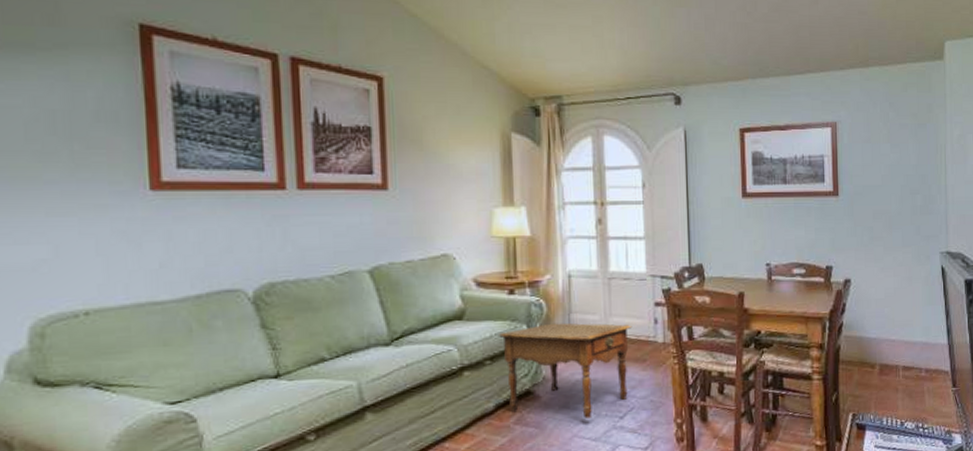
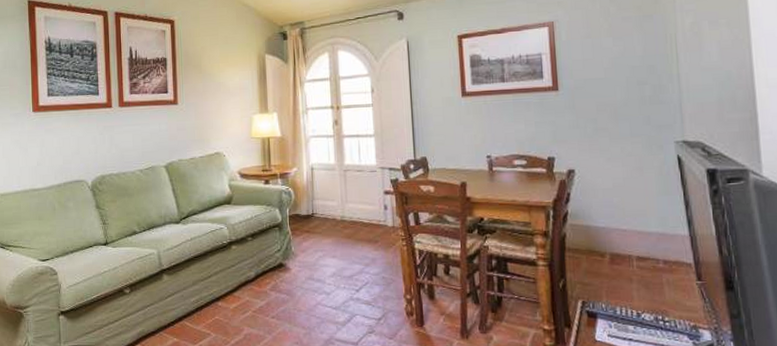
side table: present [498,323,633,420] -> none [257,207,365,290]

